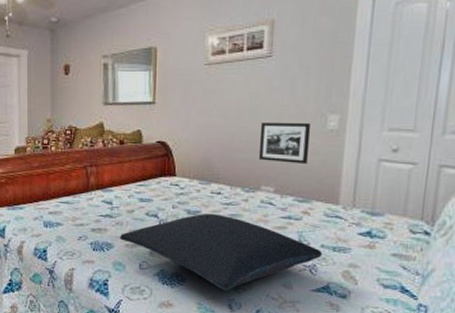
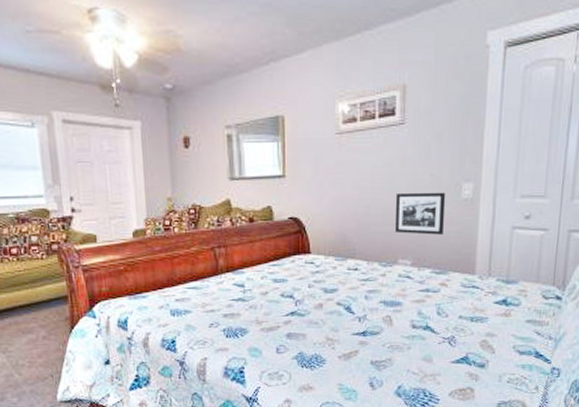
pillow: present [119,213,323,291] -> none [253,290,461,370]

